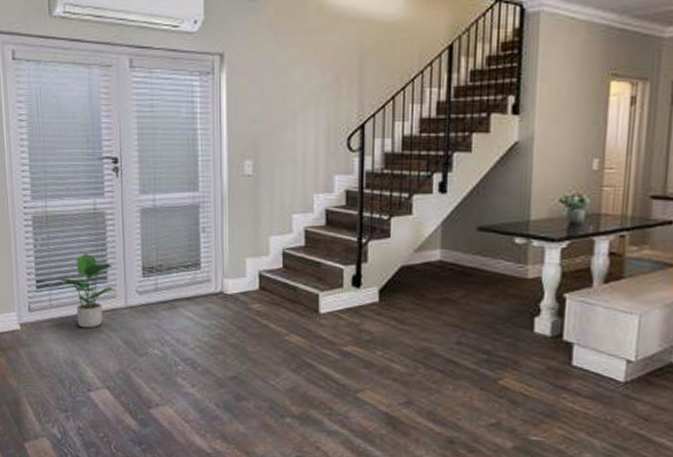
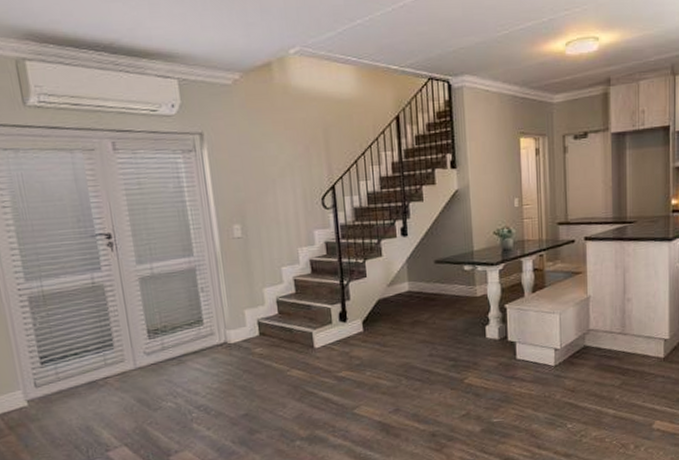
potted plant: present [58,254,114,329] -> none [63,325,122,395]

